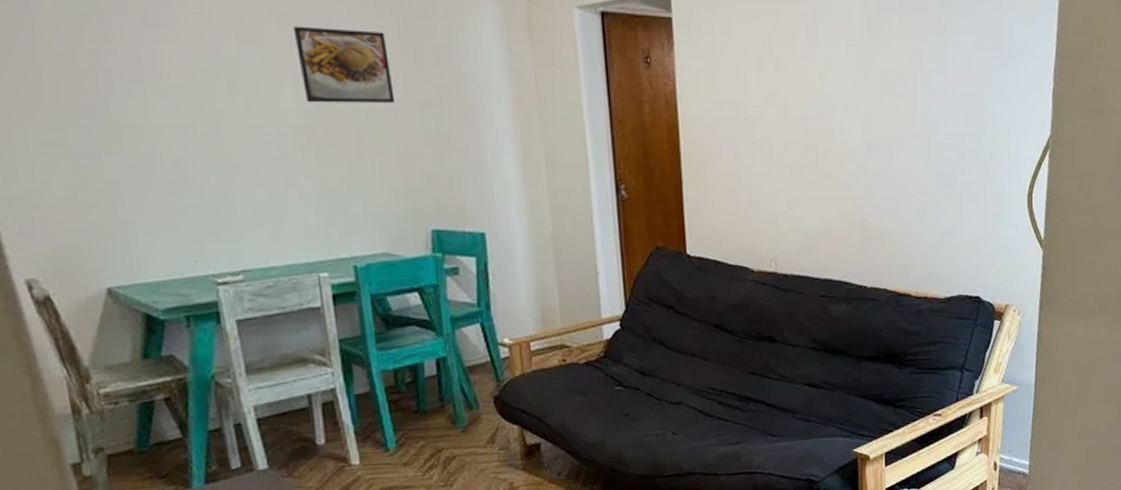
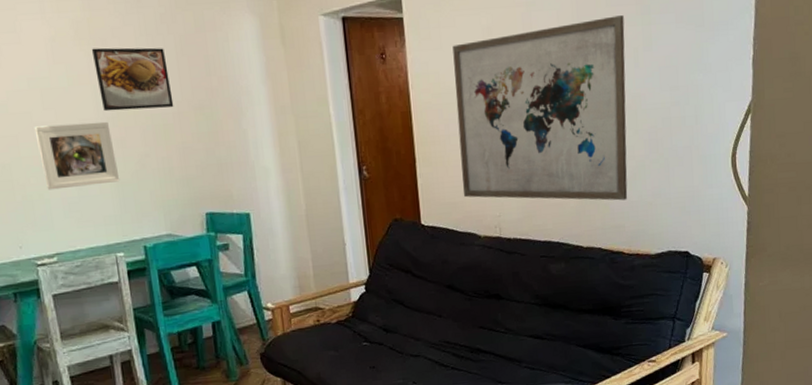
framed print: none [216,115,326,194] -> present [34,121,120,190]
wall art: none [728,33,919,238] -> present [452,15,628,201]

